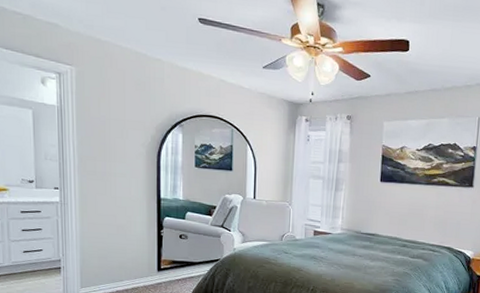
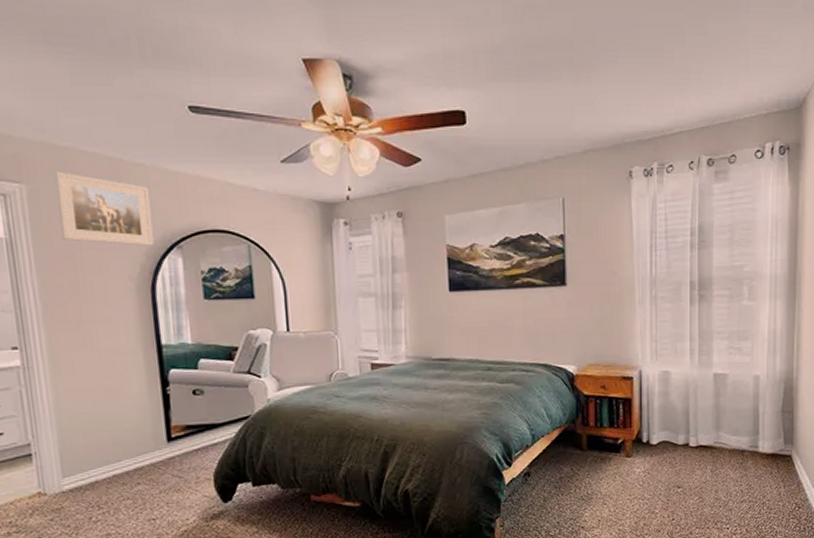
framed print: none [97,59,163,123] -> present [55,171,155,246]

